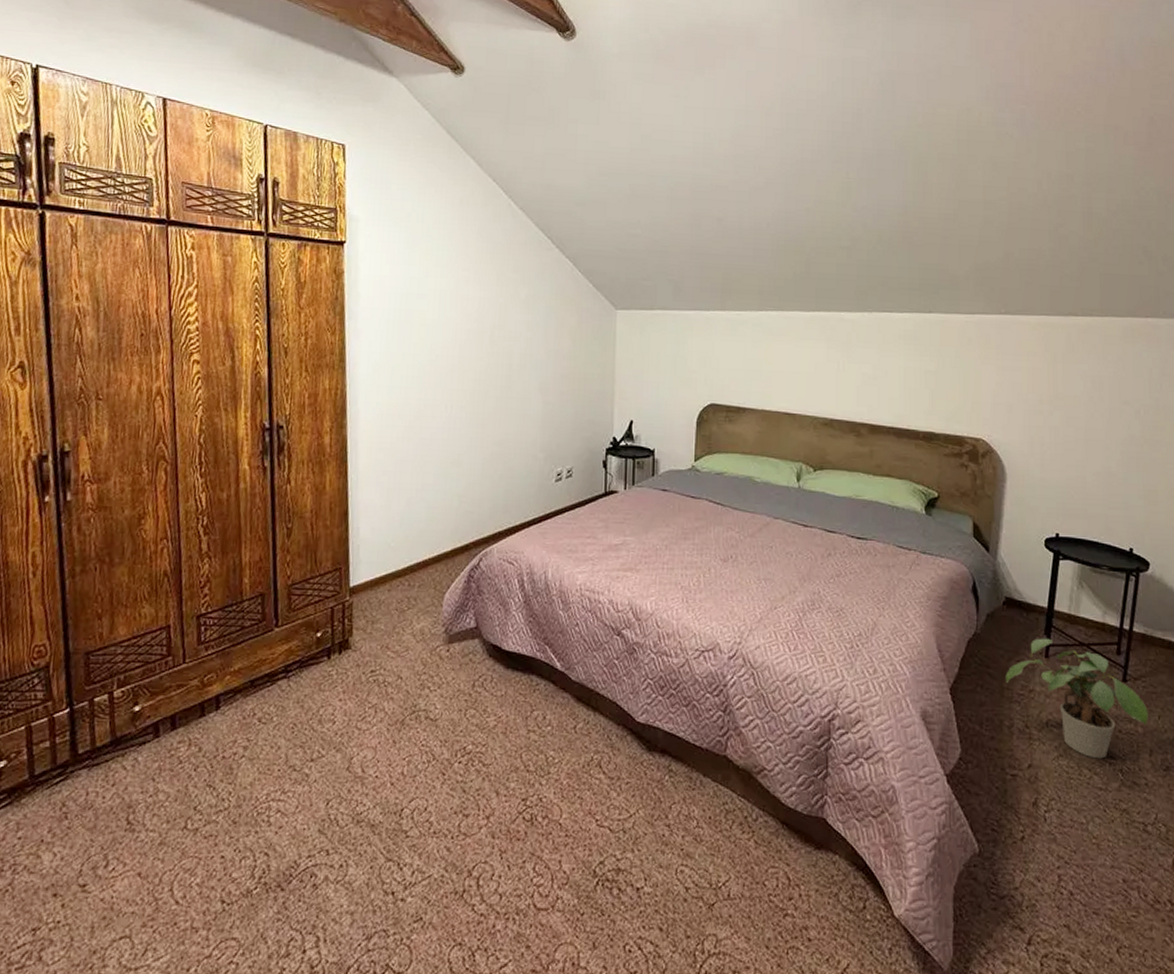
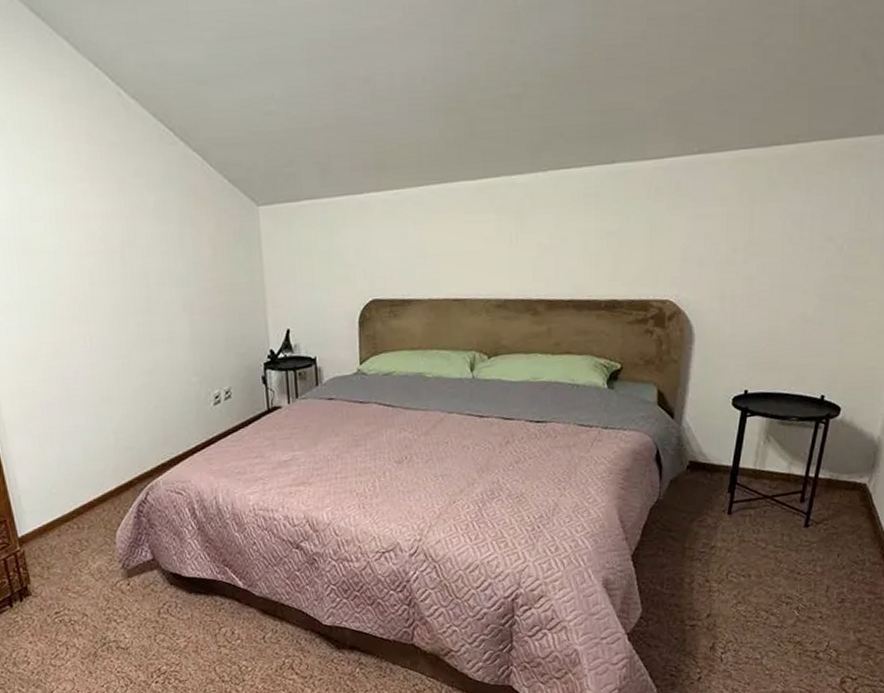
potted plant: present [1005,638,1148,759] -> none [687,495,828,601]

